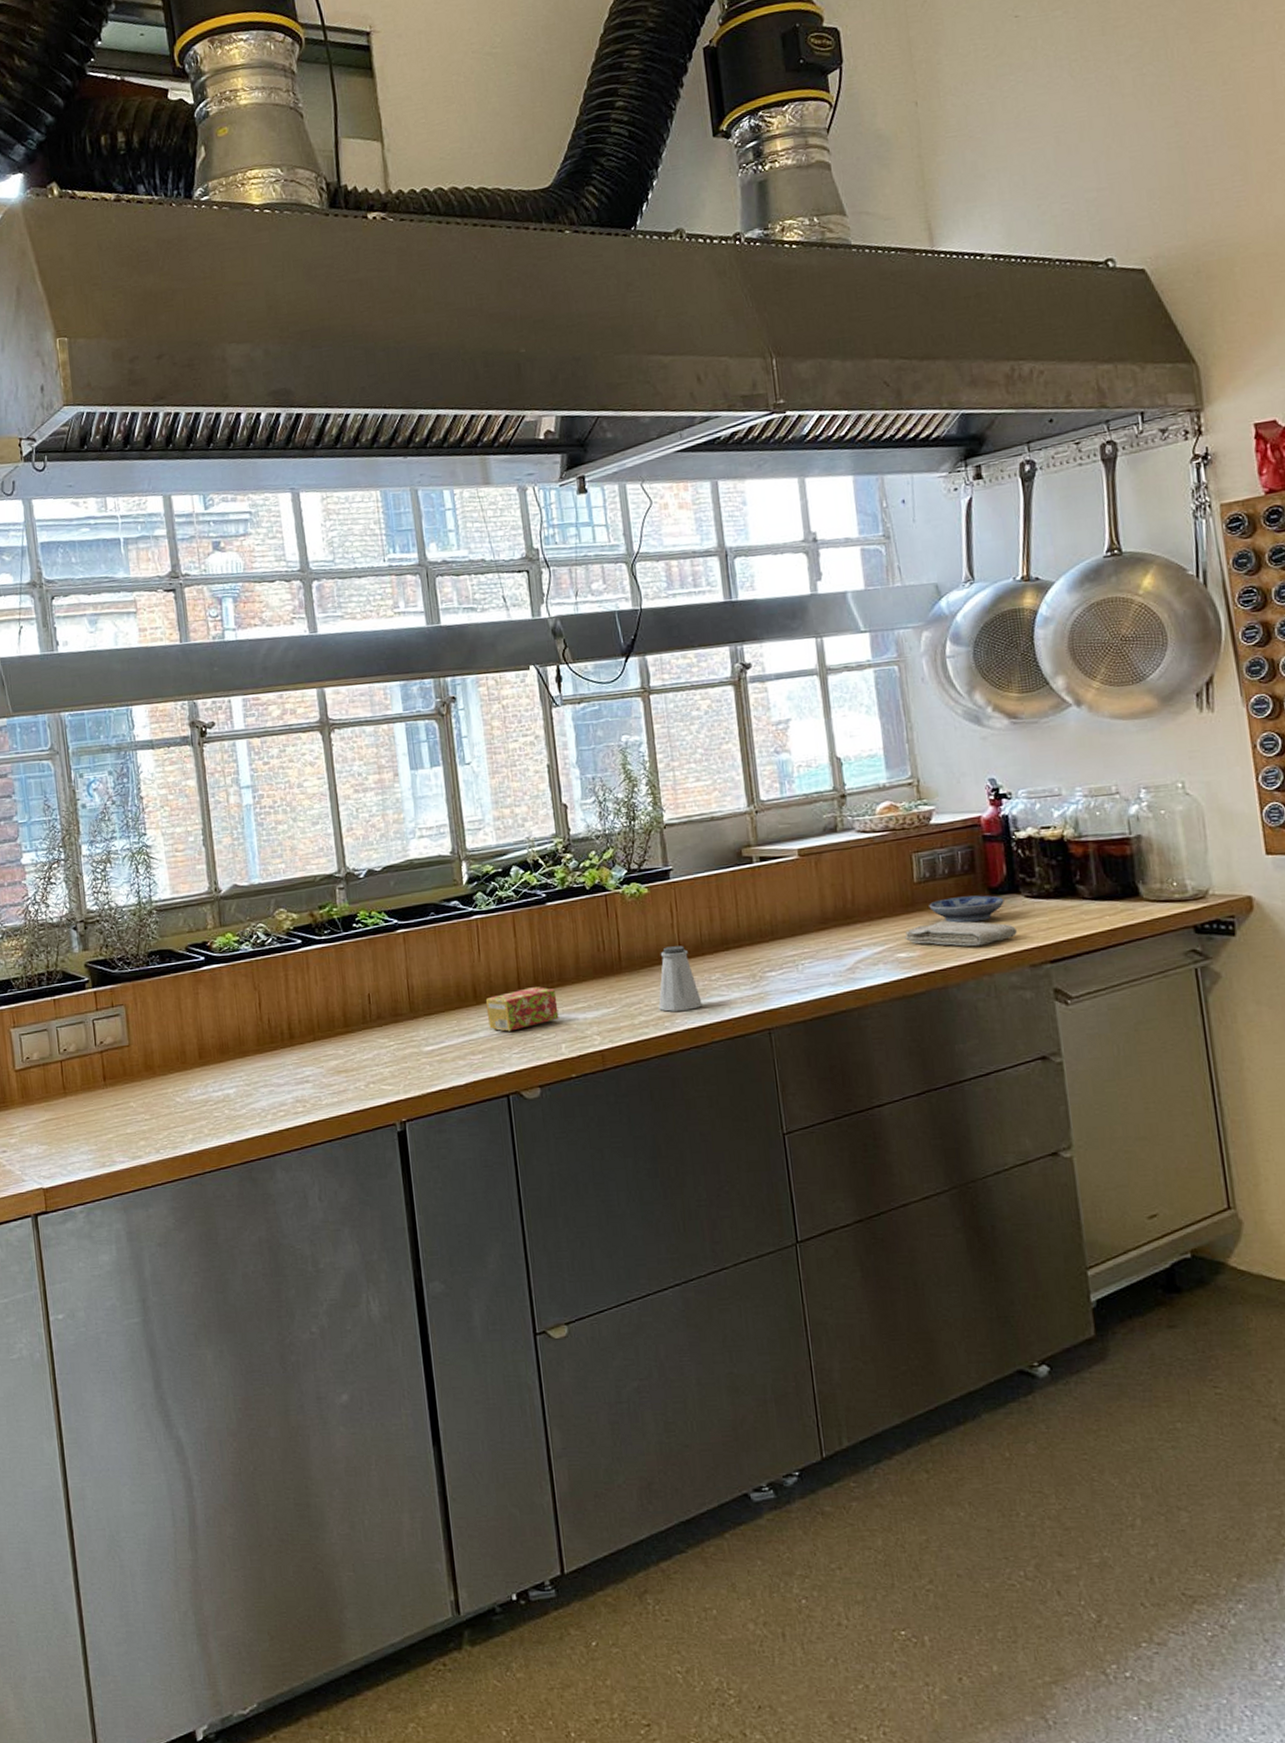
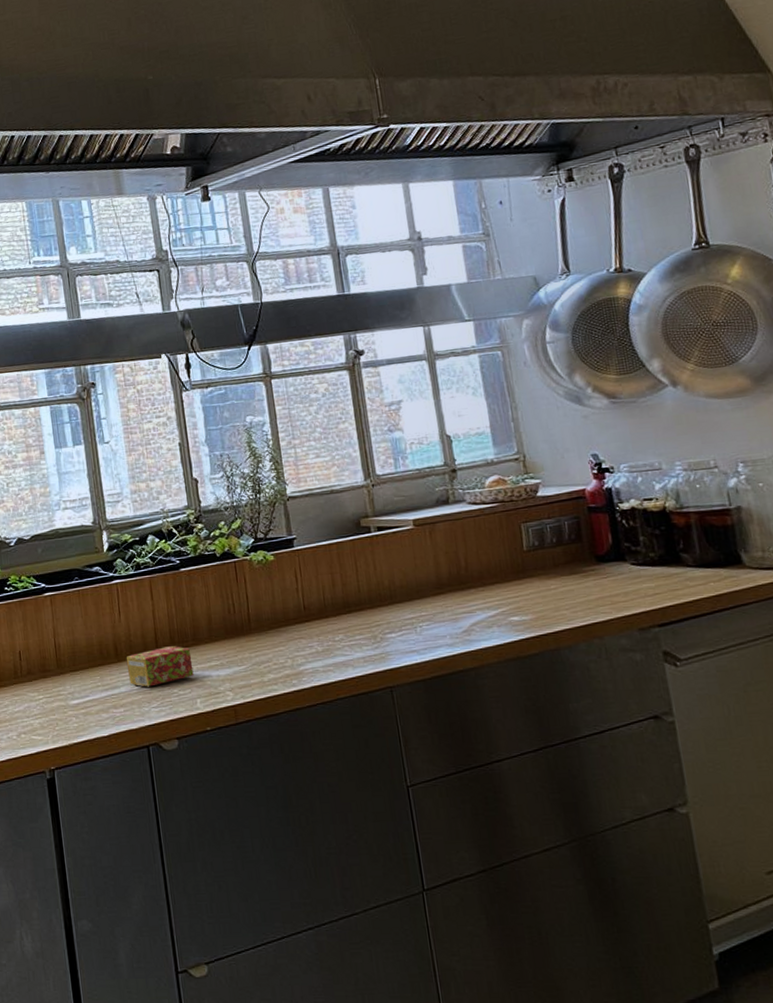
saltshaker: present [658,945,702,1012] -> none [286,609,327,670]
washcloth: present [905,920,1017,947] -> none [517,586,625,611]
bowl: present [929,895,1004,924] -> none [539,562,611,589]

